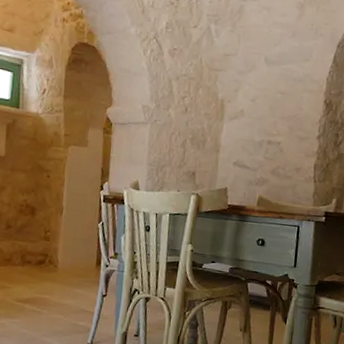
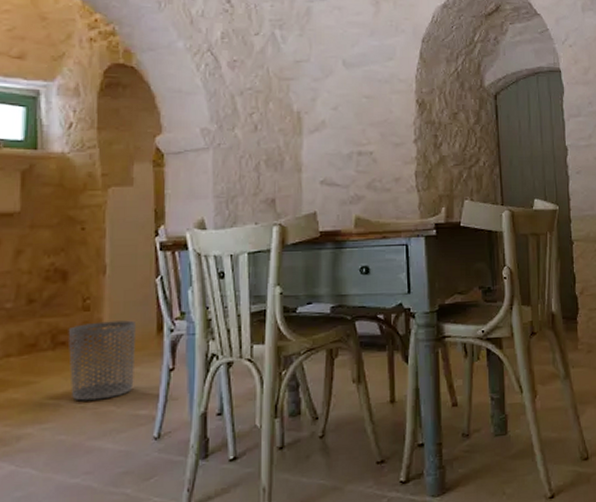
waste bin: none [32,250,81,309] -> present [68,320,136,401]

